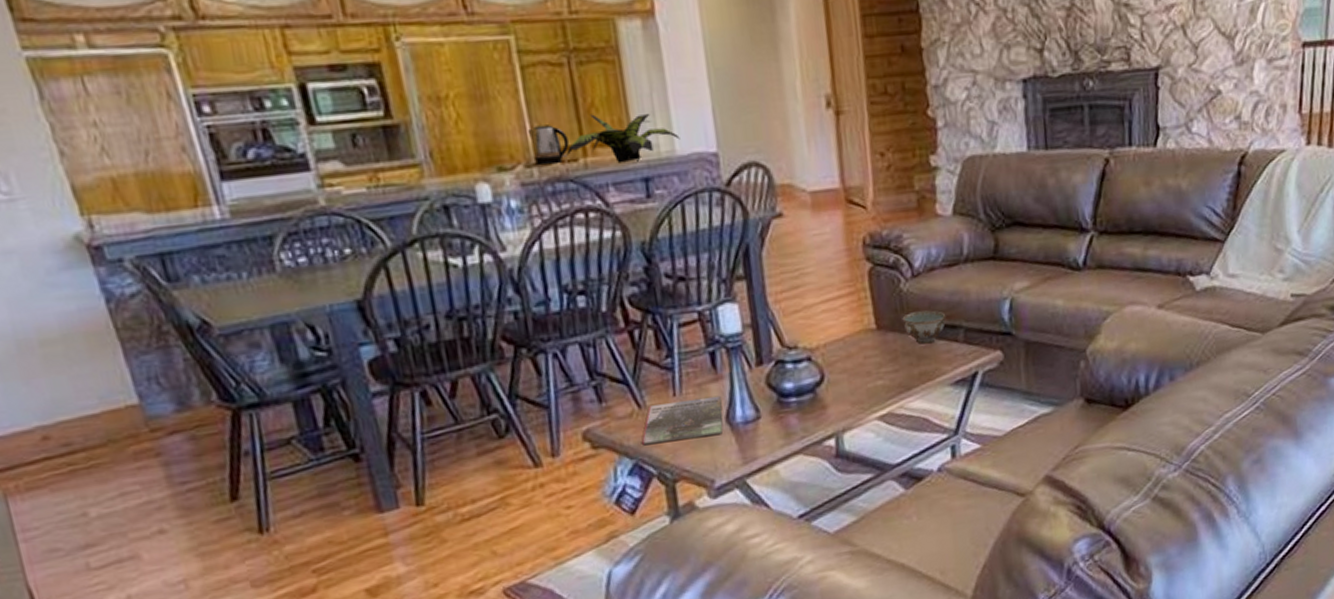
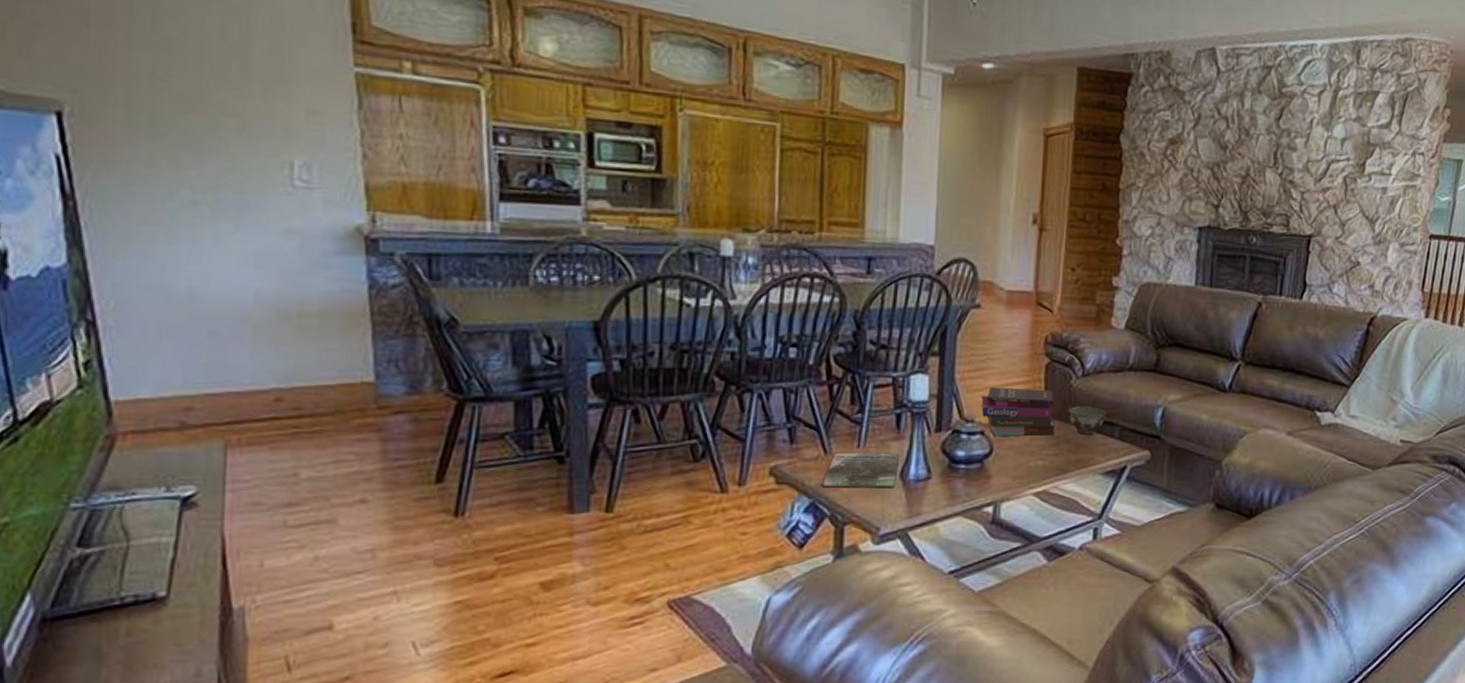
kettle: present [528,124,569,166] -> none [776,199,809,234]
plant: present [566,114,680,164] -> none [805,197,905,242]
books: none [801,298,890,360] -> present [981,386,1055,437]

